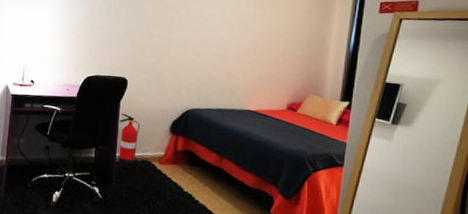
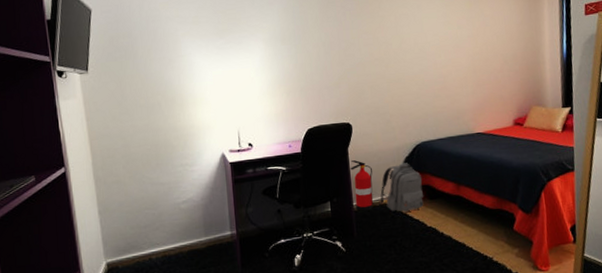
backpack: none [142,125,187,173] -> present [380,163,424,212]

